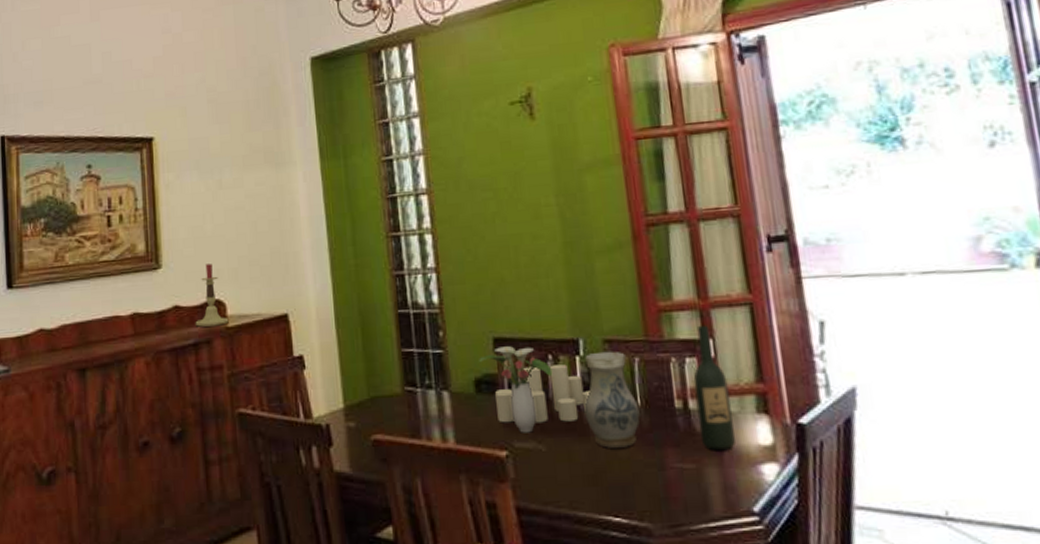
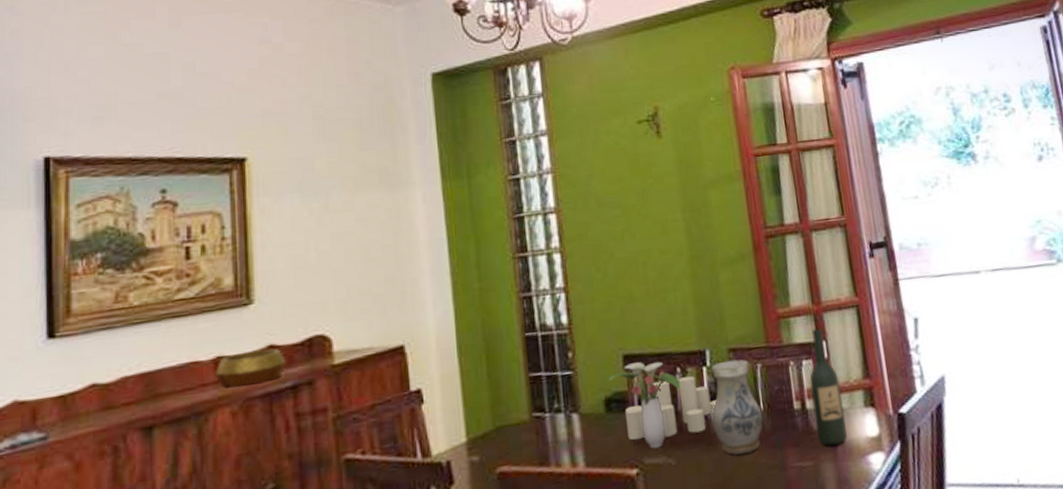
decorative bowl: none [132,309,188,341] -> present [215,349,286,388]
candlestick: present [195,264,229,328] -> none [294,295,335,367]

